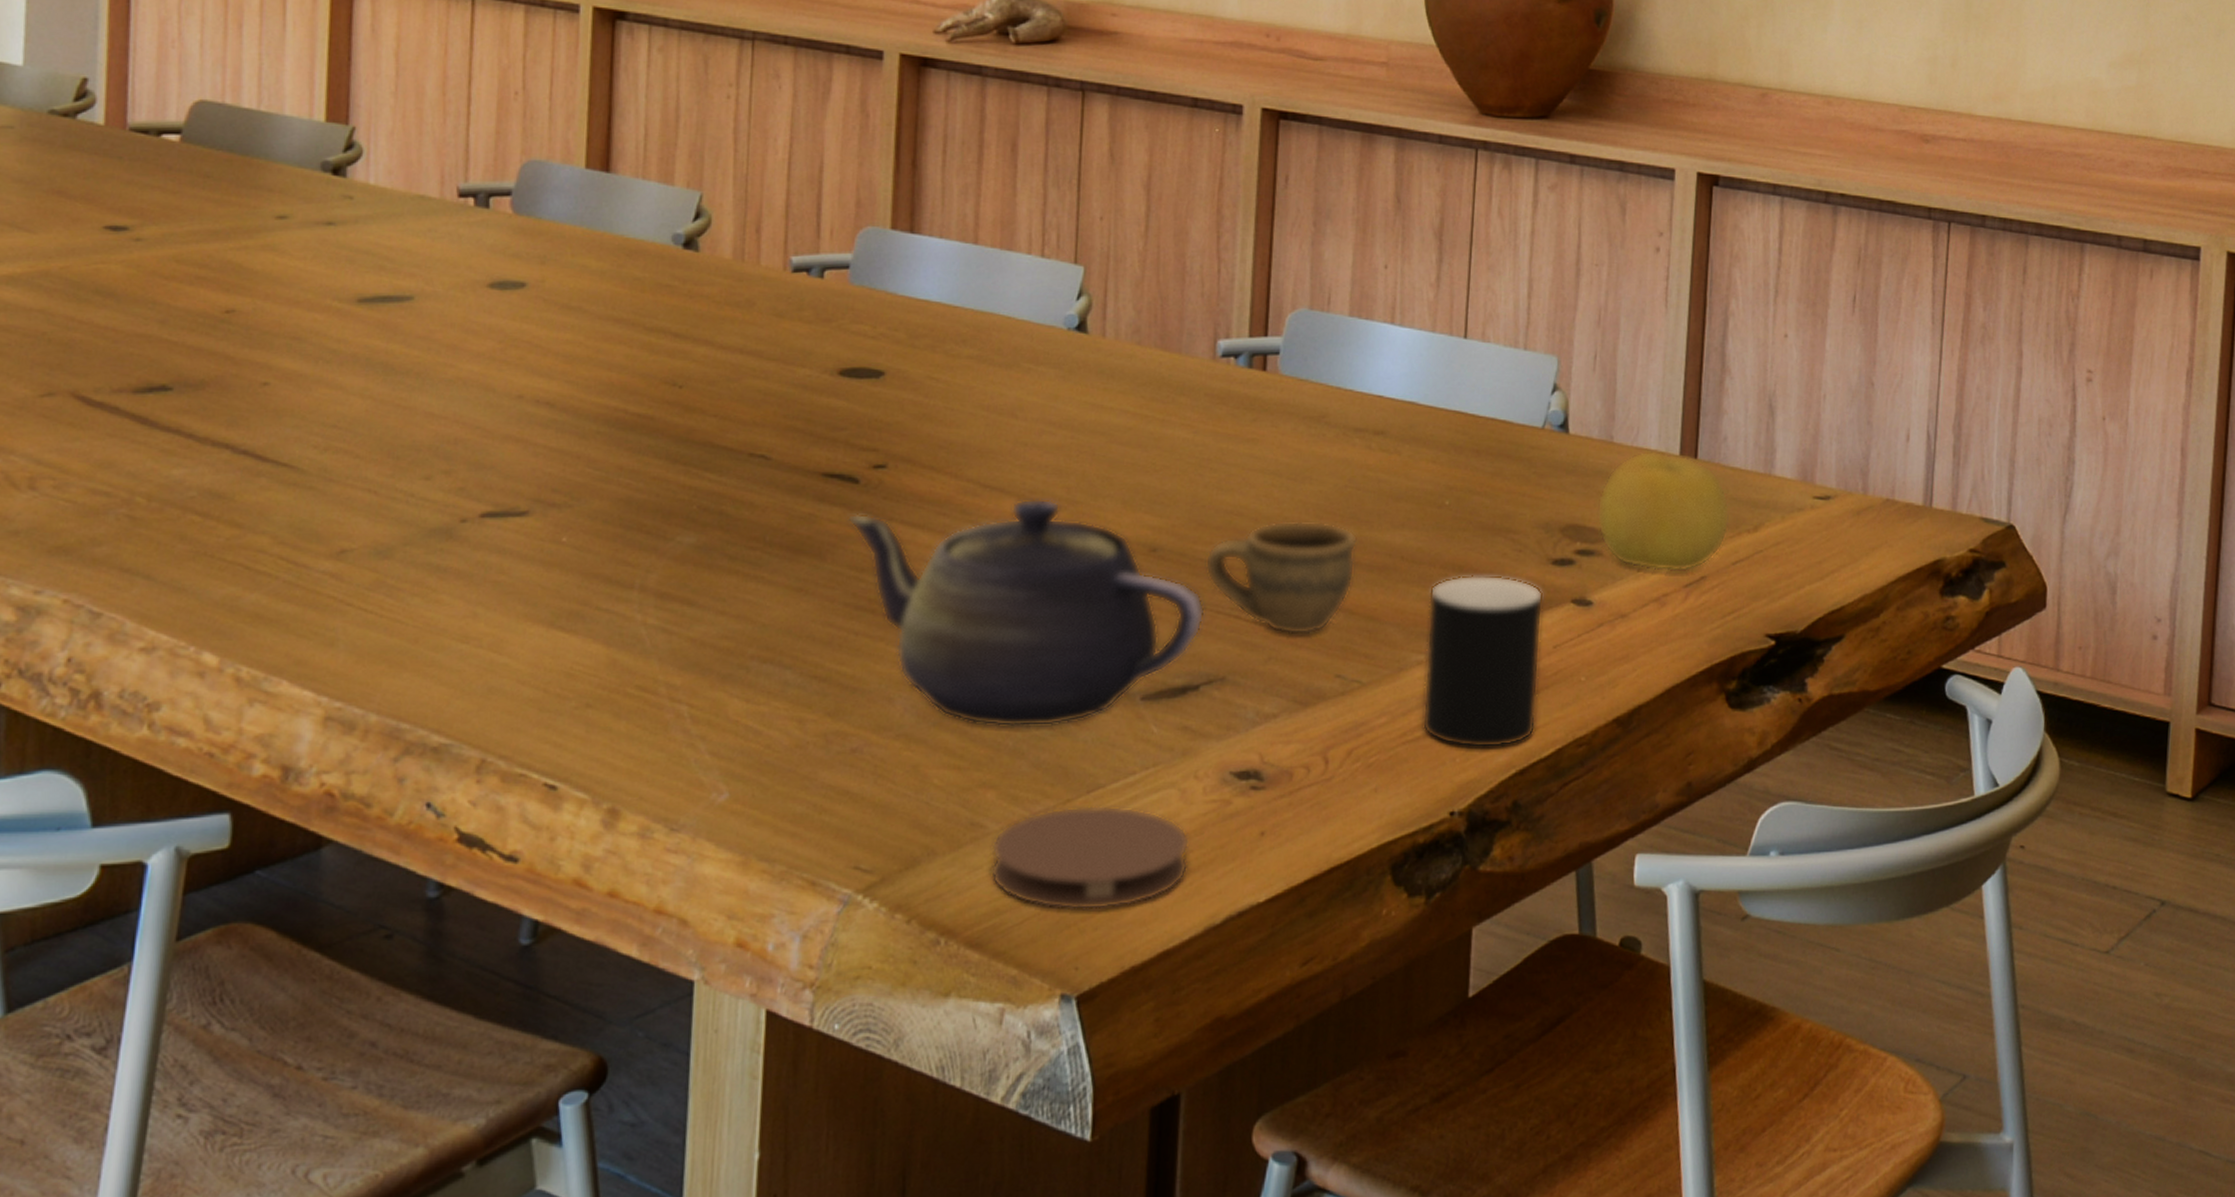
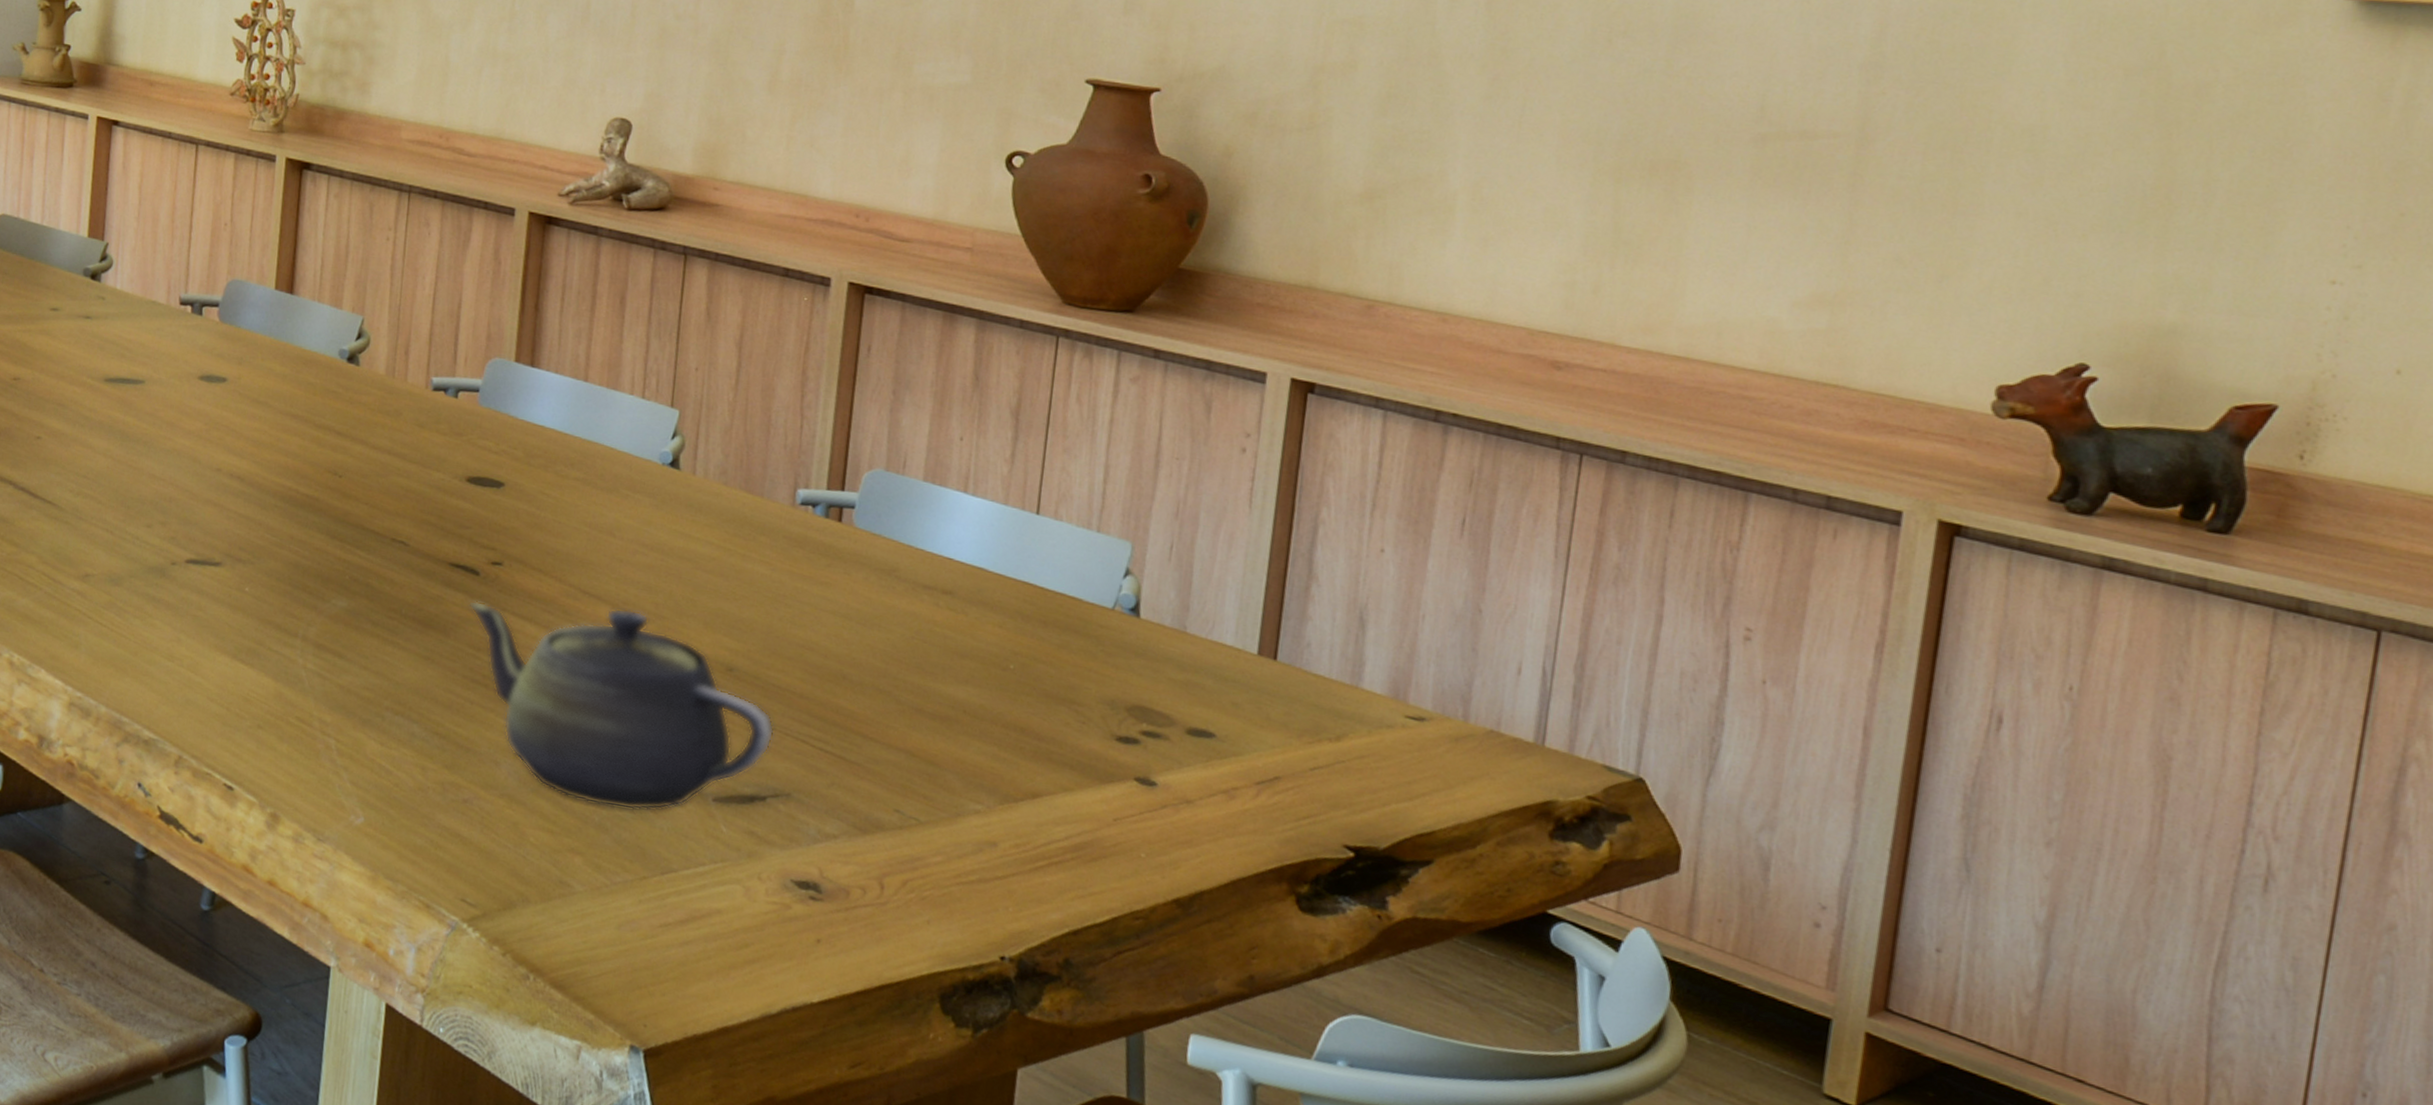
coaster: present [990,806,1190,911] -> none [574,882,752,981]
cup: present [1204,520,1358,635] -> none [776,660,922,768]
cup: present [1422,575,1544,749] -> none [976,736,1106,907]
fruit: present [1596,451,1731,572] -> none [1164,645,1311,770]

